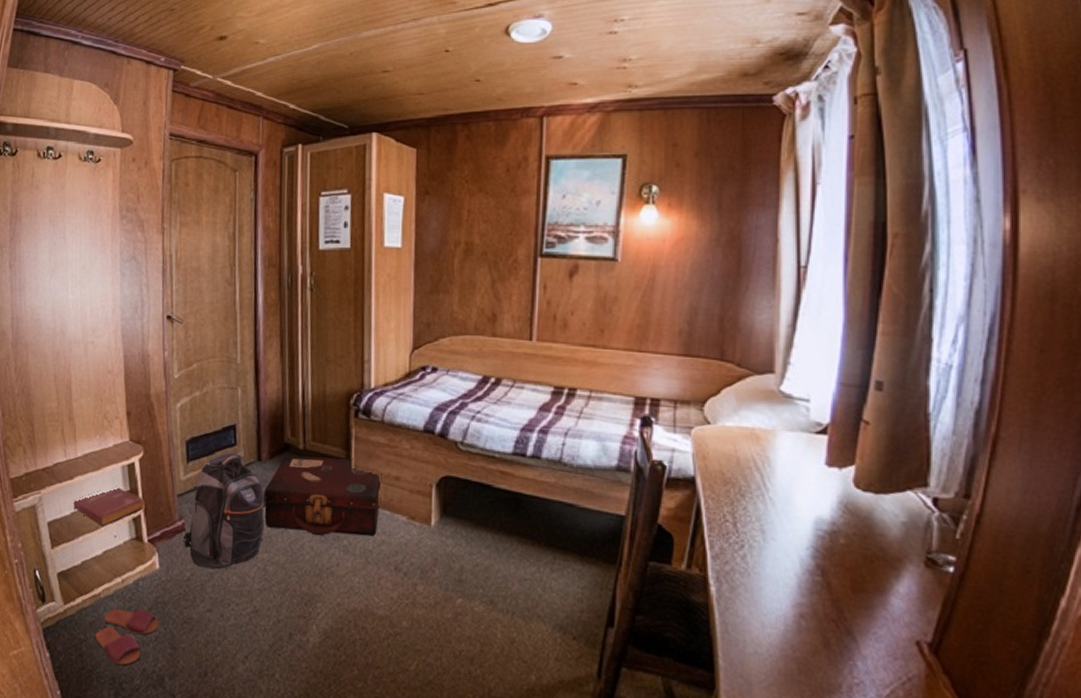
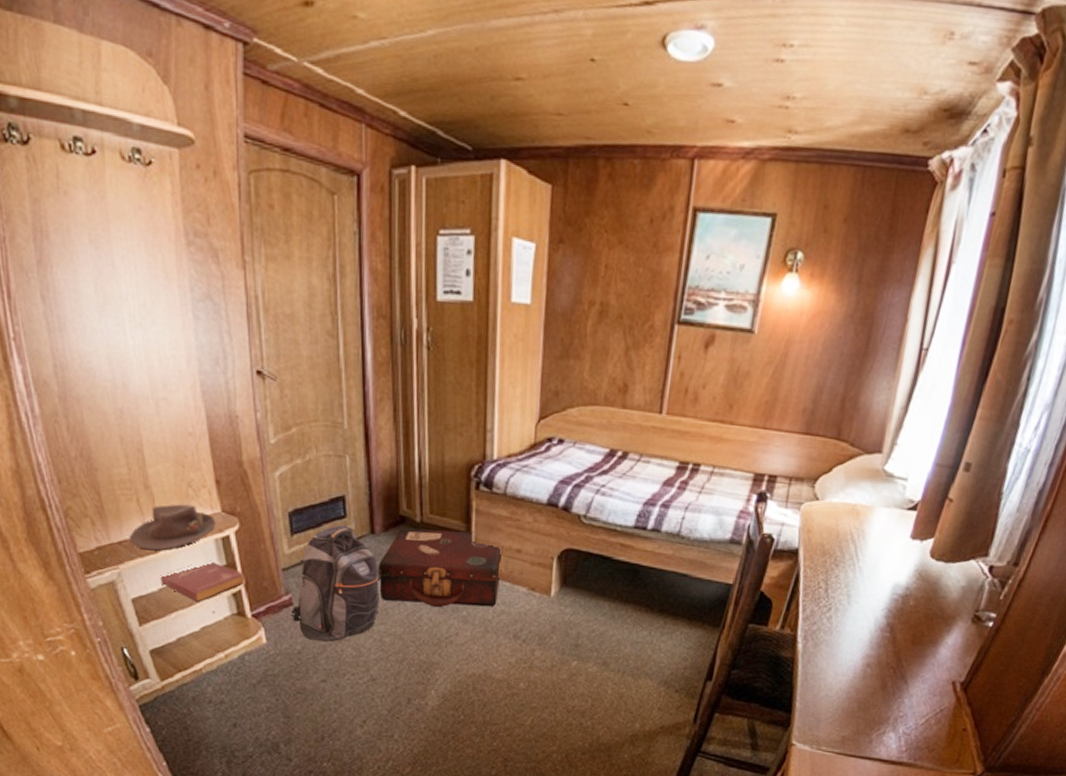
hat: none [52,434,124,477] -> present [129,504,216,551]
slippers: present [94,608,159,666] -> none [199,682,270,736]

